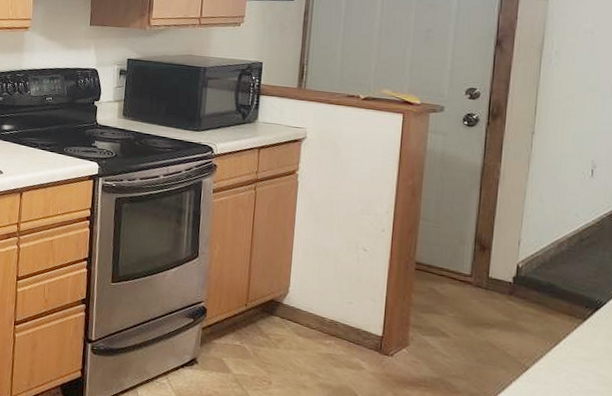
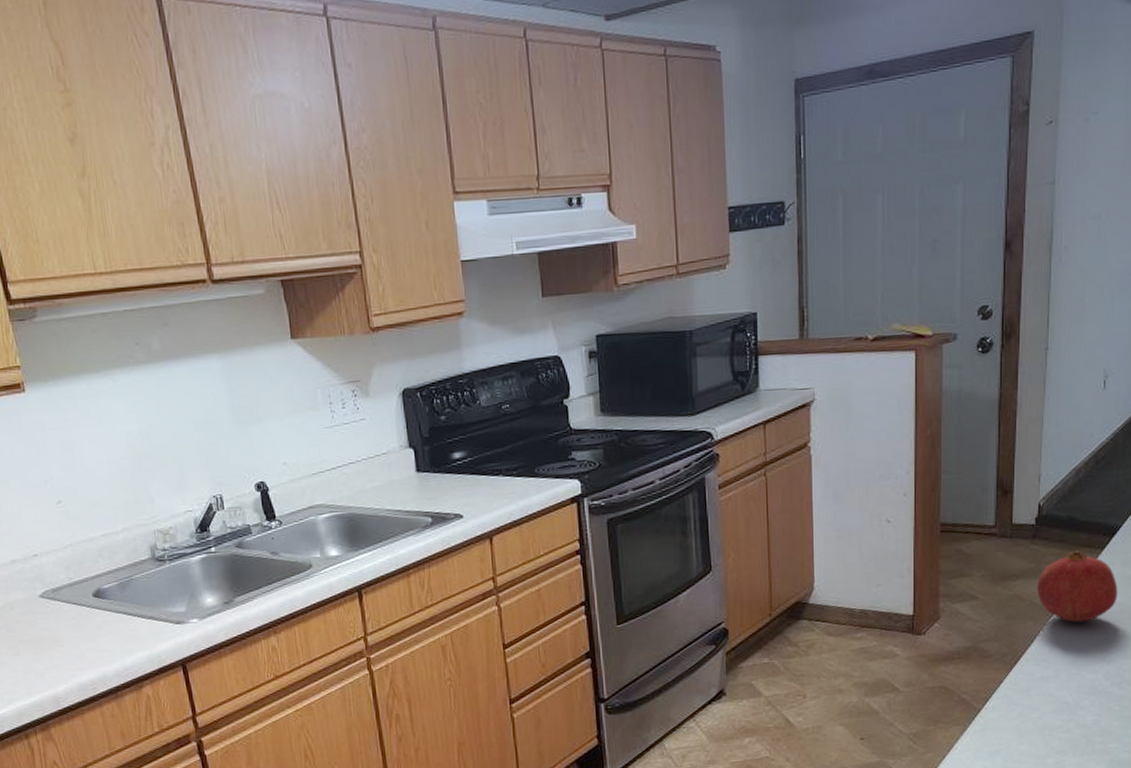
fruit: none [511,315,600,385] -> present [1037,550,1118,622]

